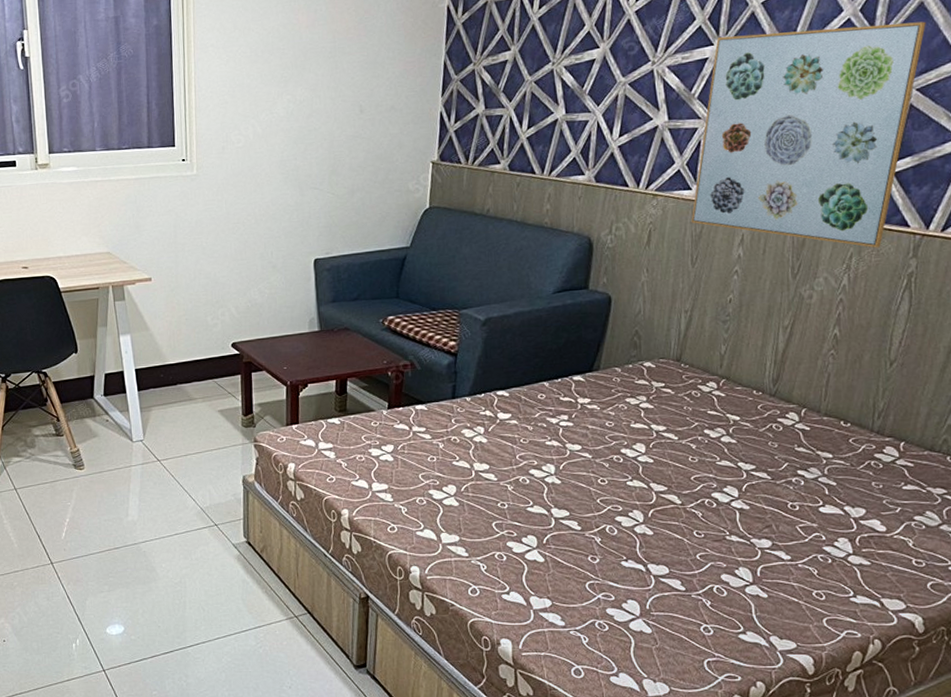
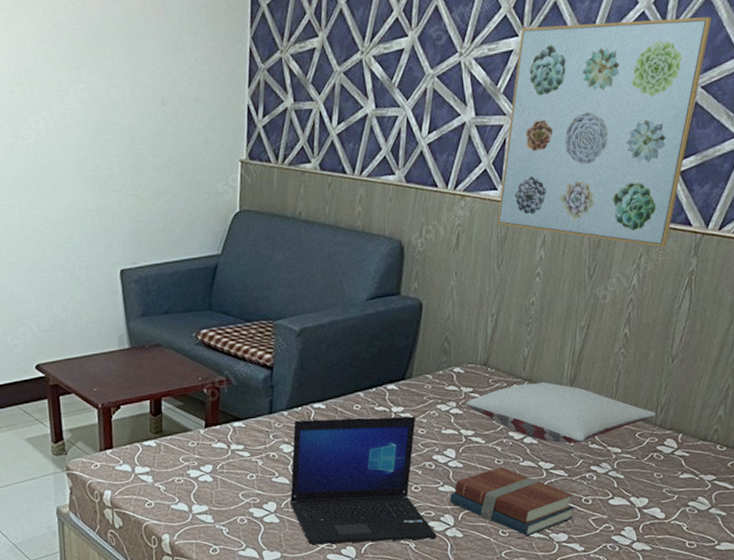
laptop: none [470,406,625,534] -> present [290,416,437,545]
books: none [639,464,780,540] -> present [450,466,575,537]
pillow: none [656,380,872,446] -> present [465,381,656,444]

